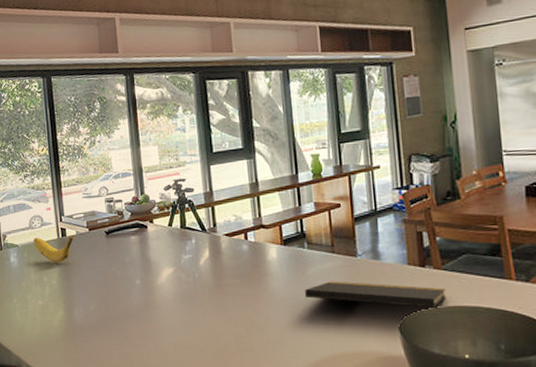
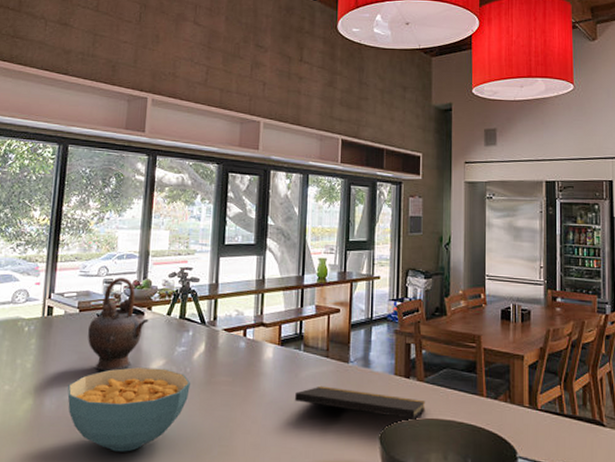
banana: present [33,235,74,263] -> none [13,313,61,345]
cereal bowl: none [91,276,201,353] -> present [67,367,190,452]
teapot: none [99,195,153,283] -> present [87,278,149,372]

